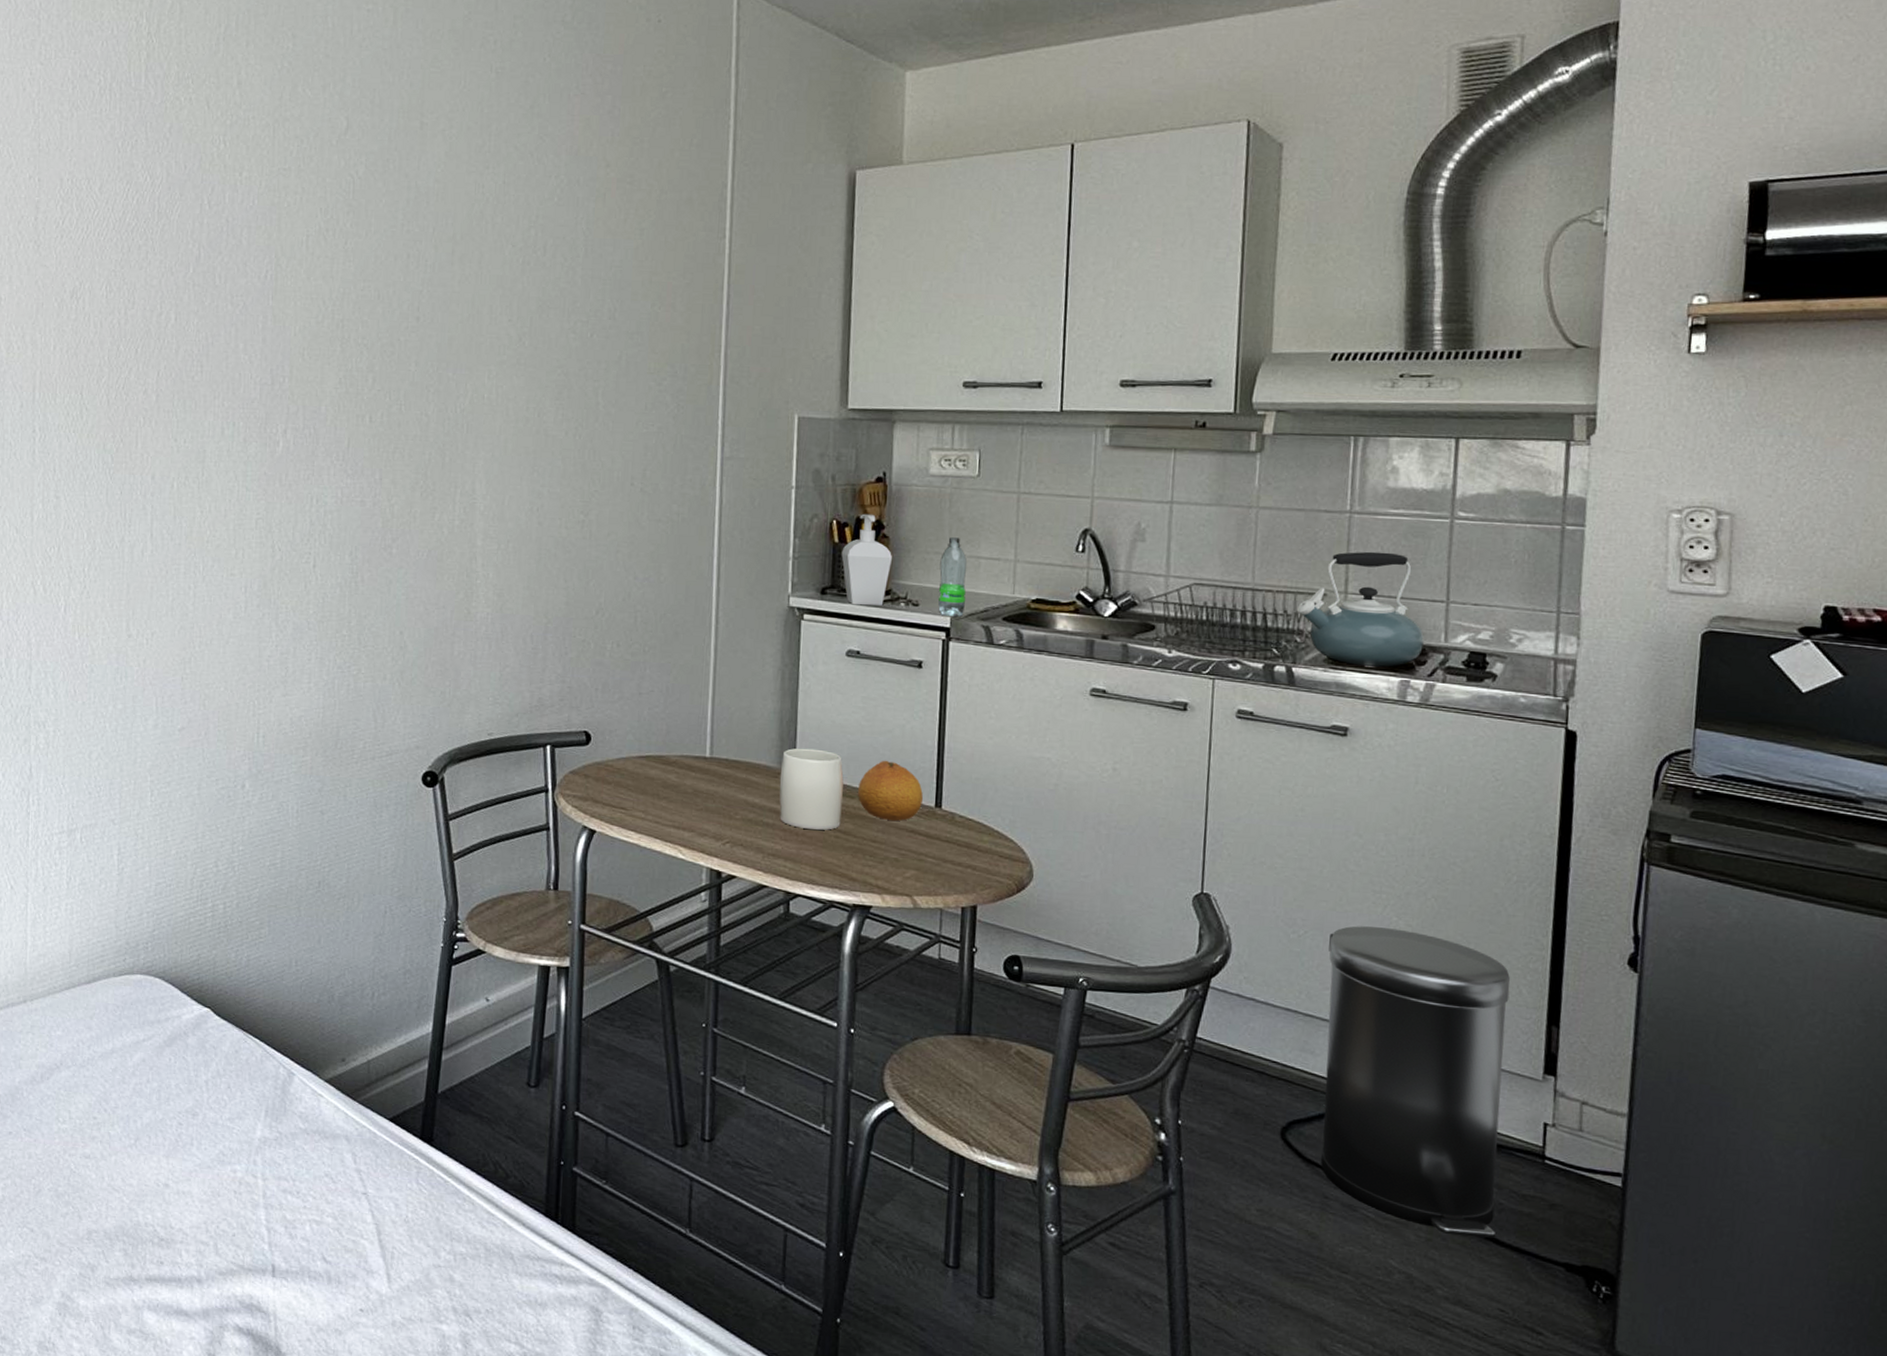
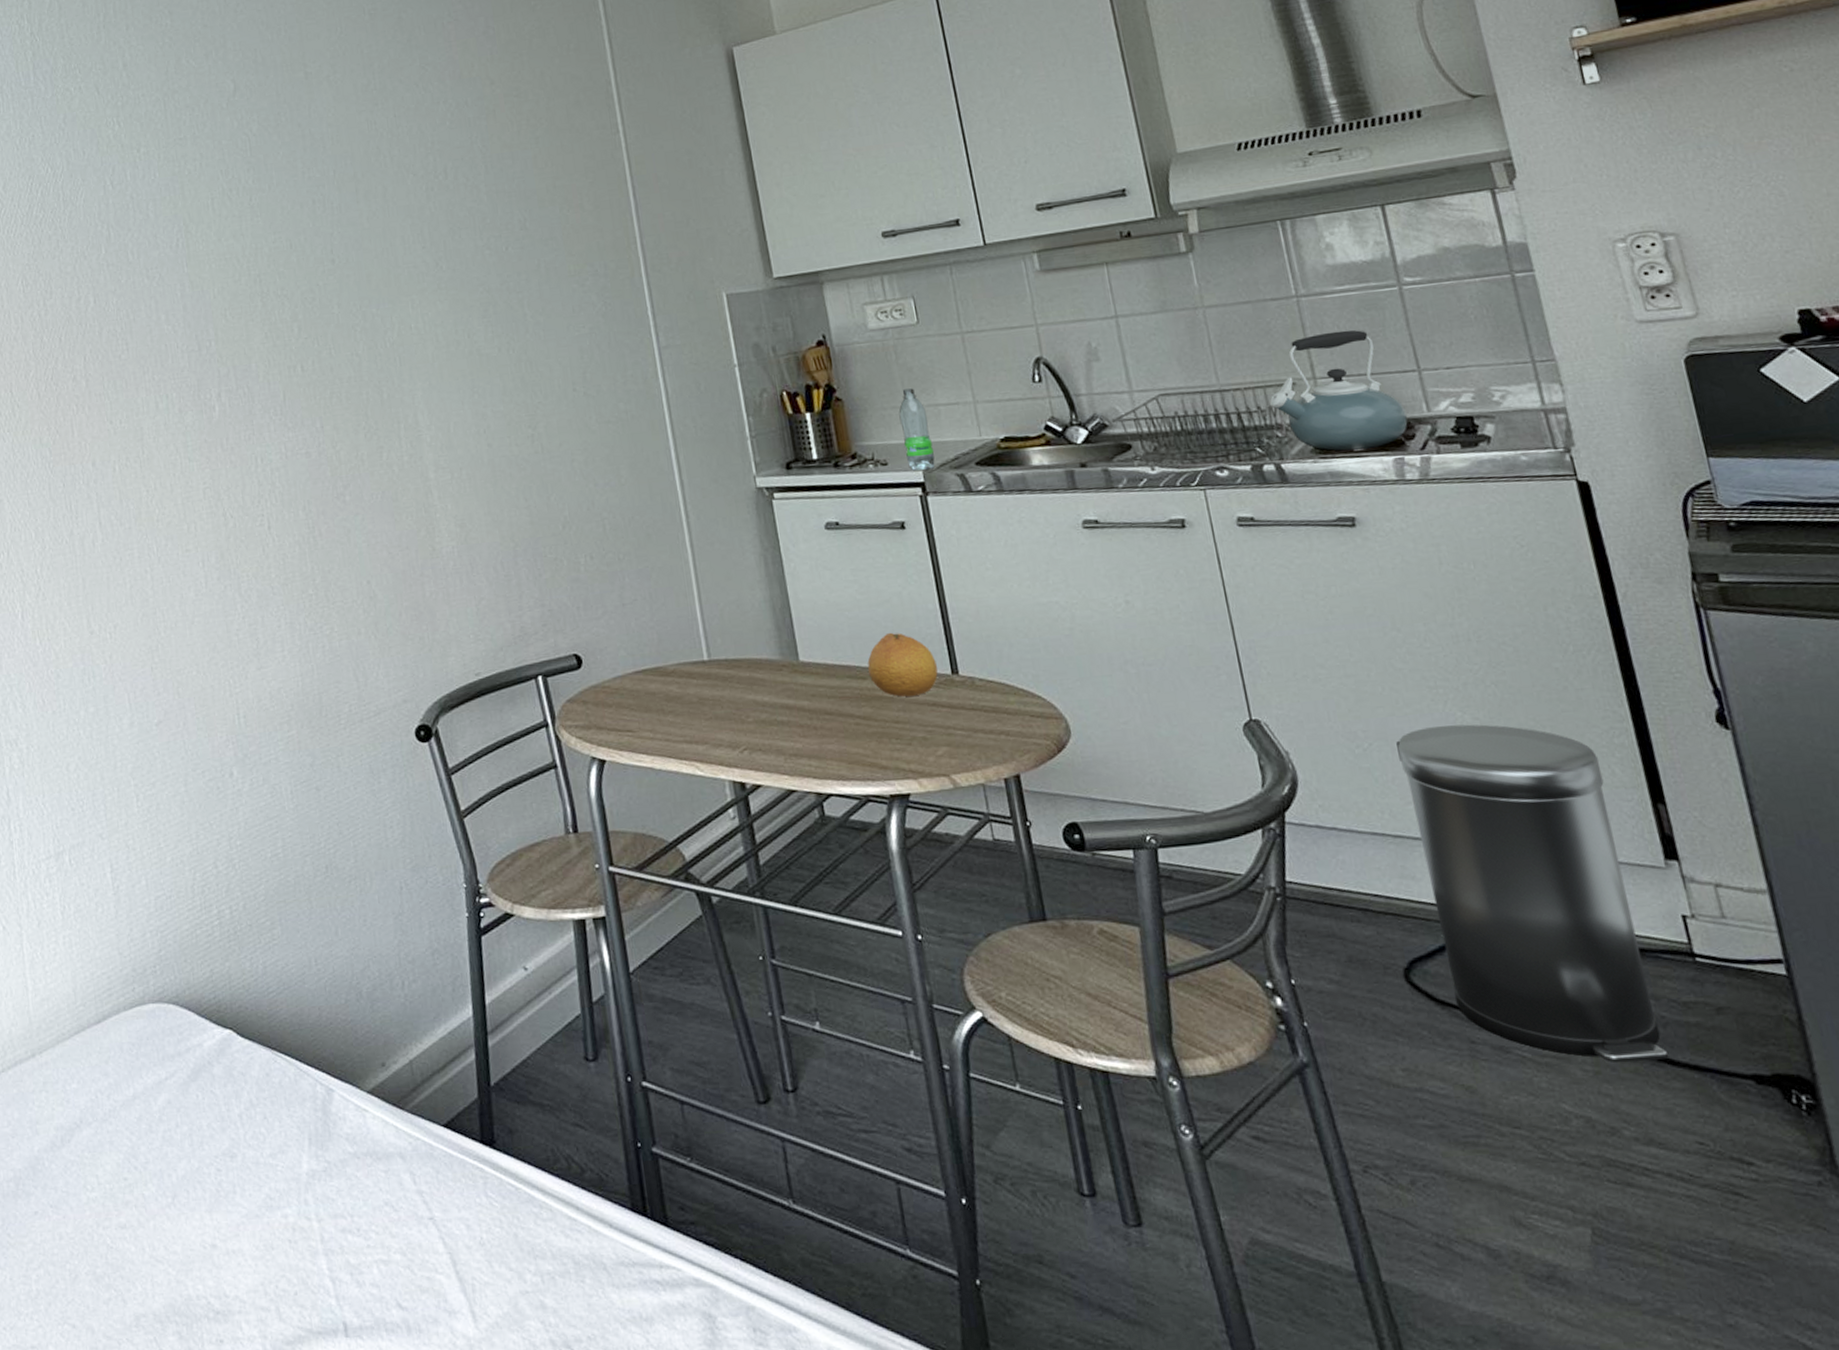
mug: present [779,748,844,831] -> none [782,632,858,722]
soap bottle: present [841,513,892,606] -> none [798,379,852,475]

